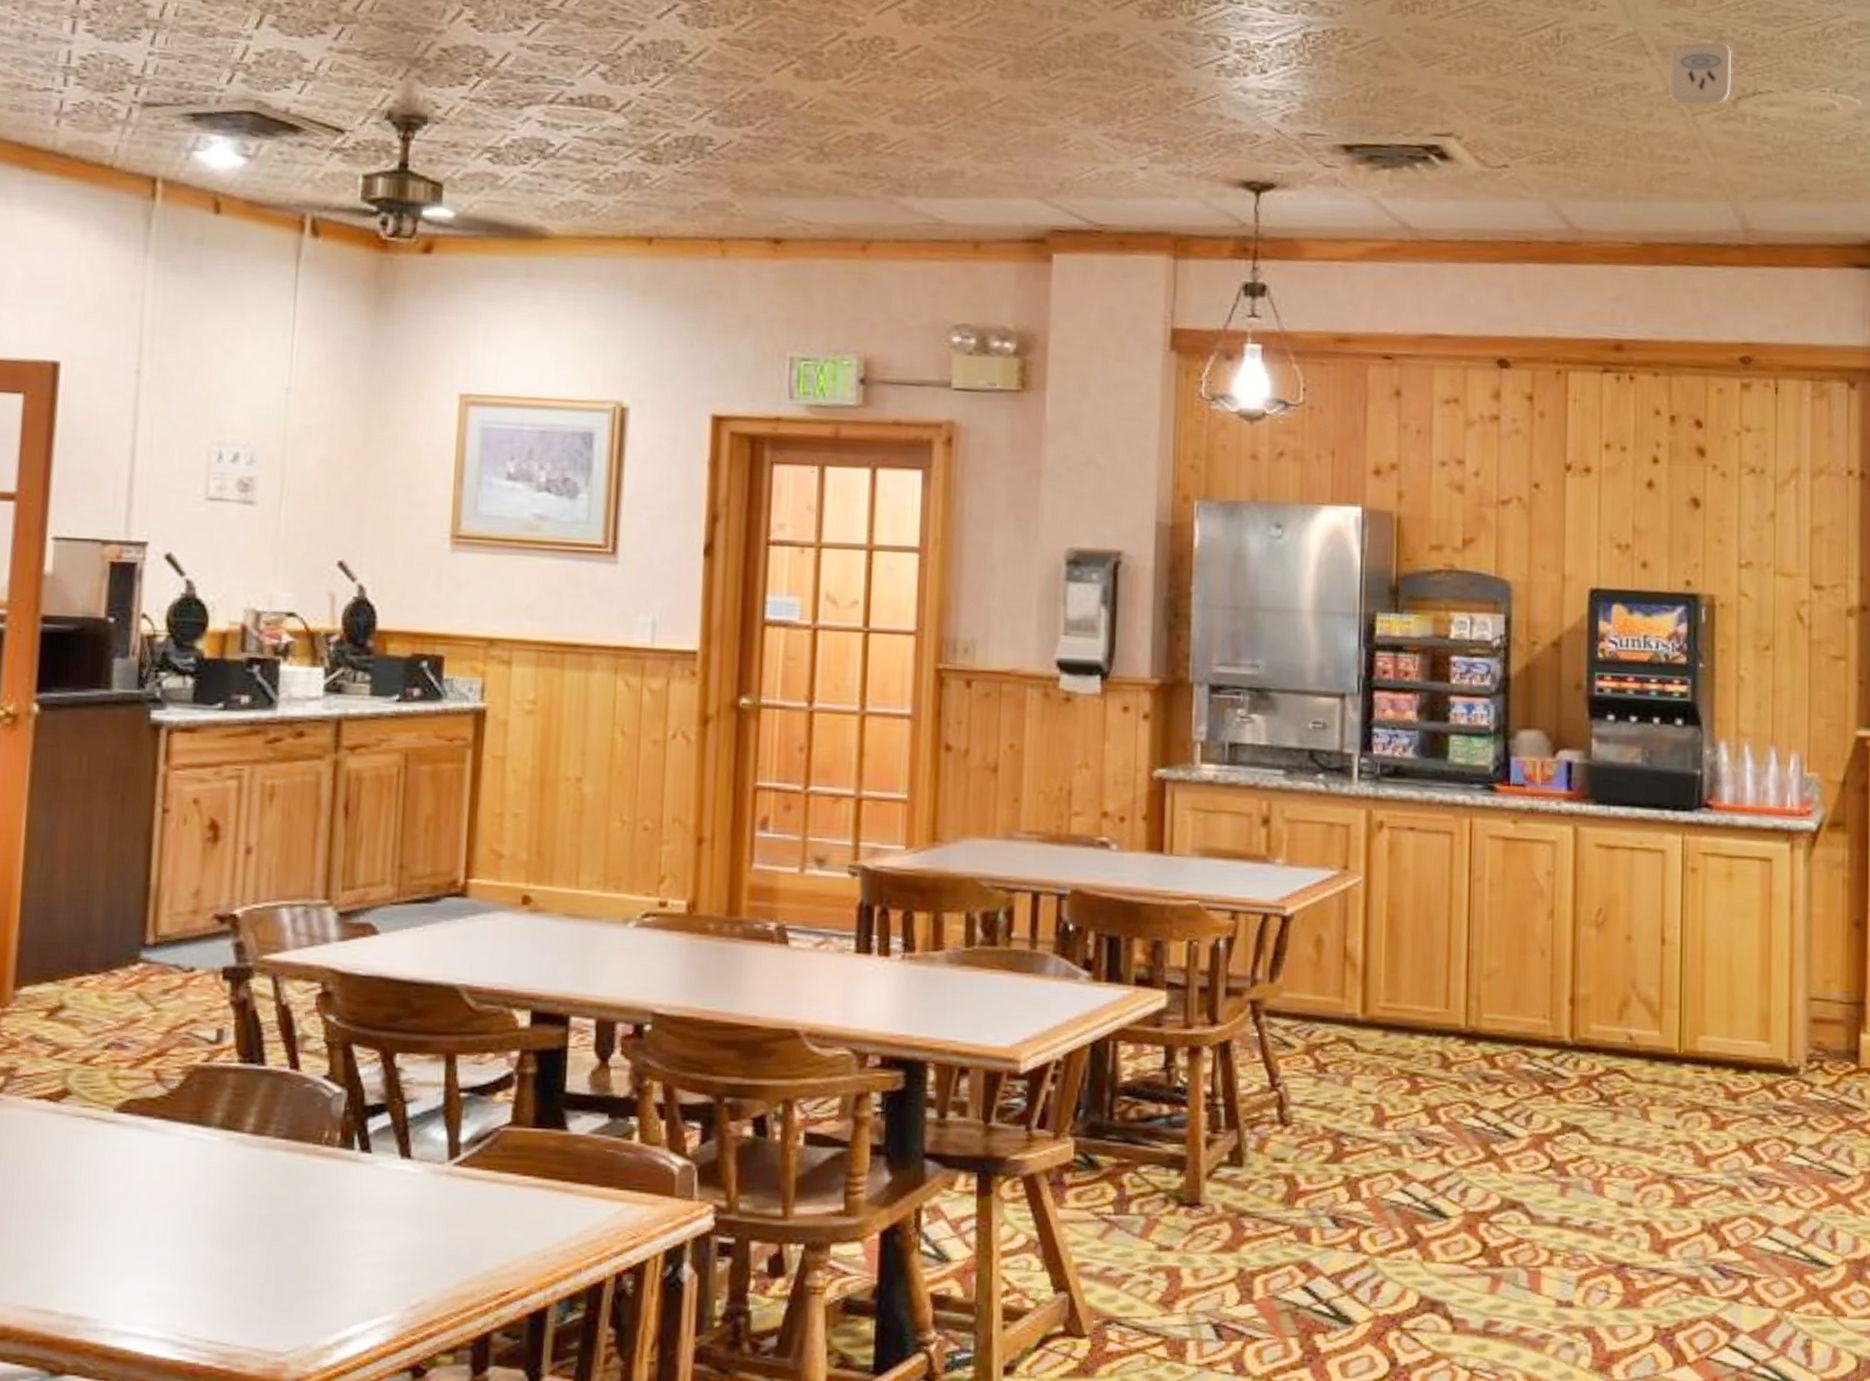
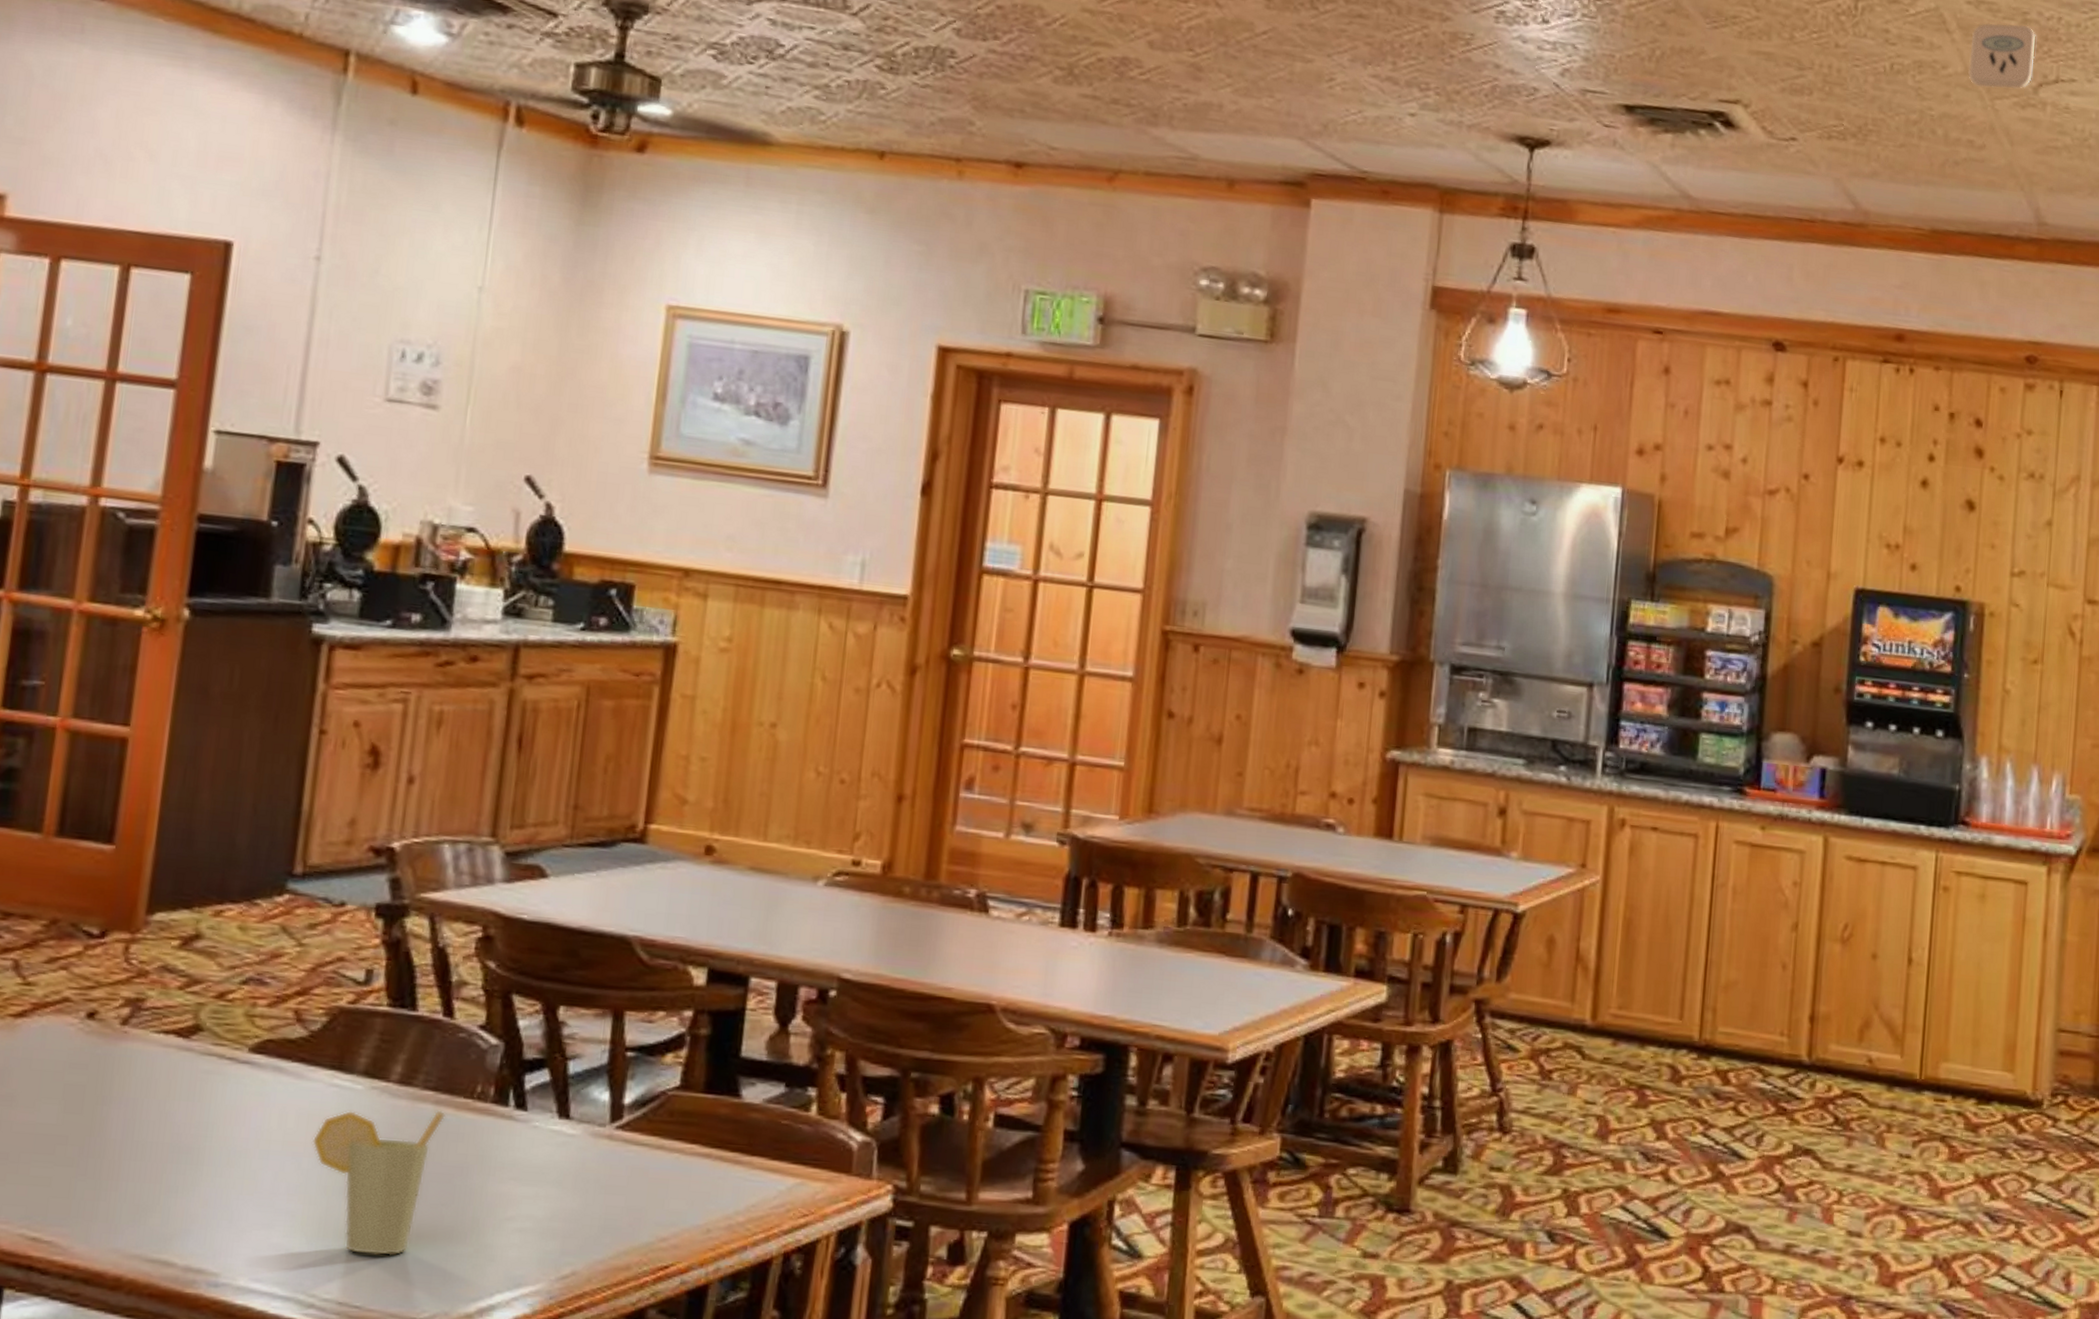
cup: none [177,1157,298,1296] -> present [312,1110,446,1256]

